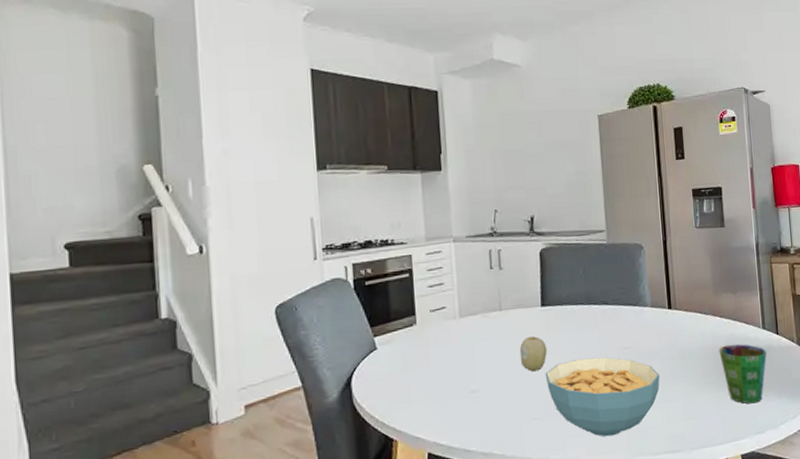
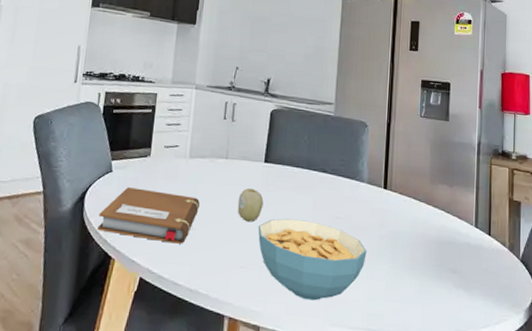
notebook: none [370,357,479,415] -> present [97,187,200,244]
cup: present [718,344,767,404] -> none [428,235,477,300]

